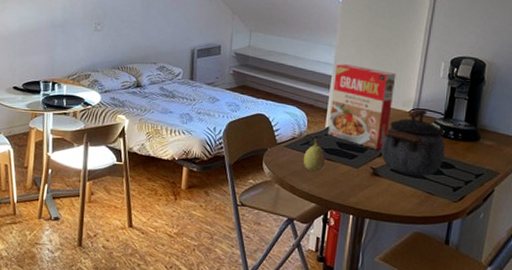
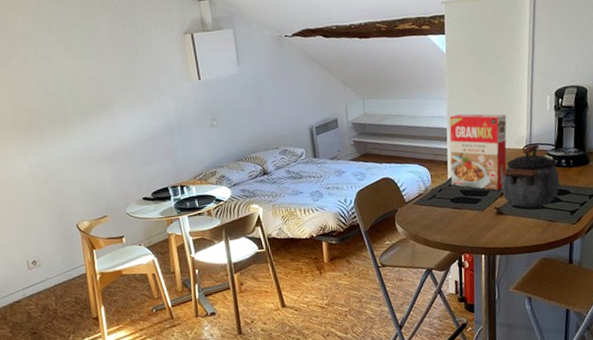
fruit: present [304,137,326,172] -> none [432,190,453,223]

